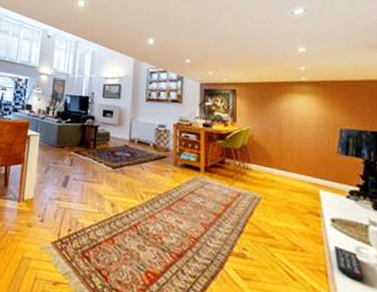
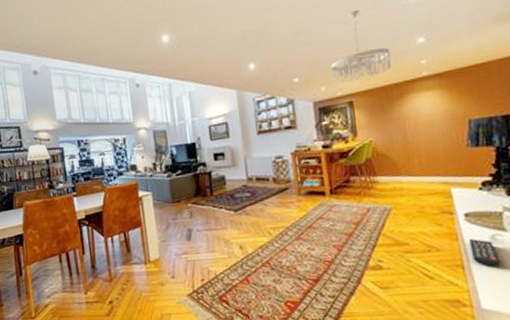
chandelier: none [220,13,274,72] -> present [331,10,392,82]

